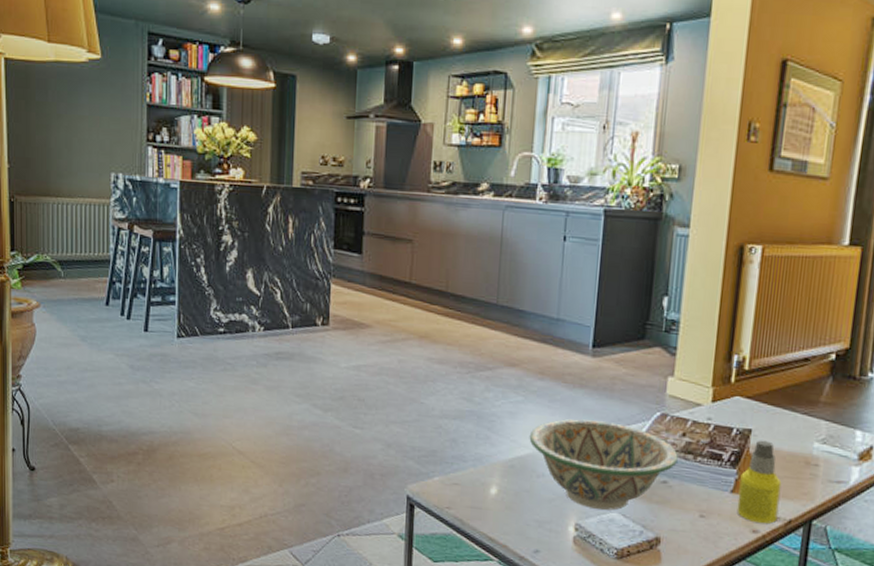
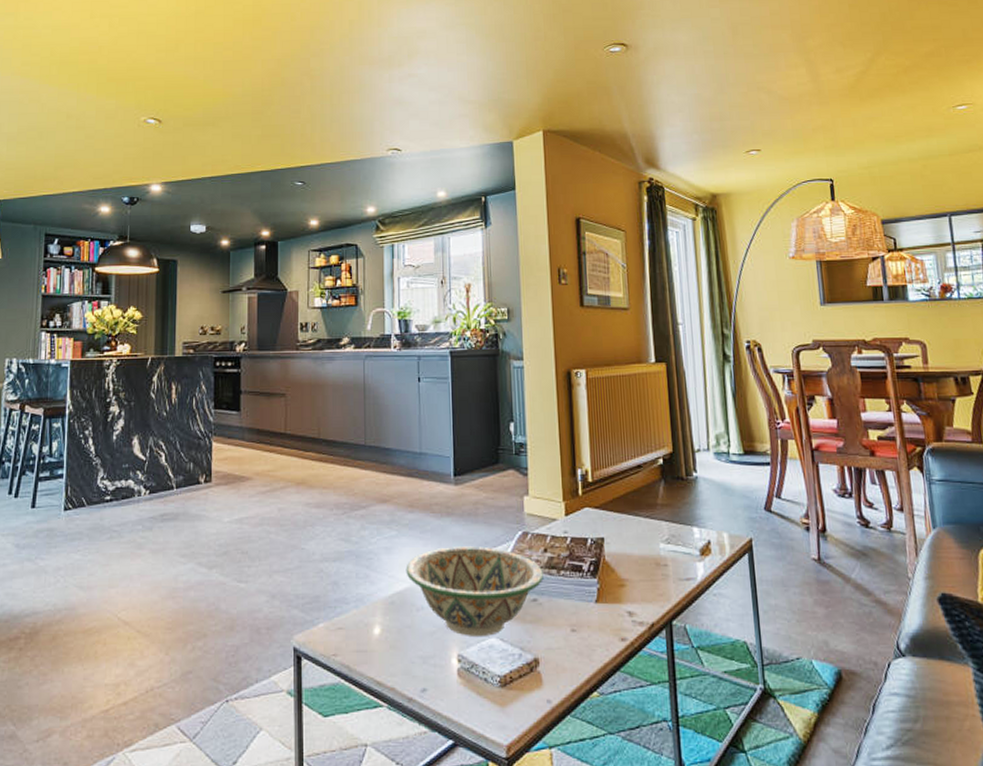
bottle: present [737,440,782,524] -> none [601,547,641,631]

